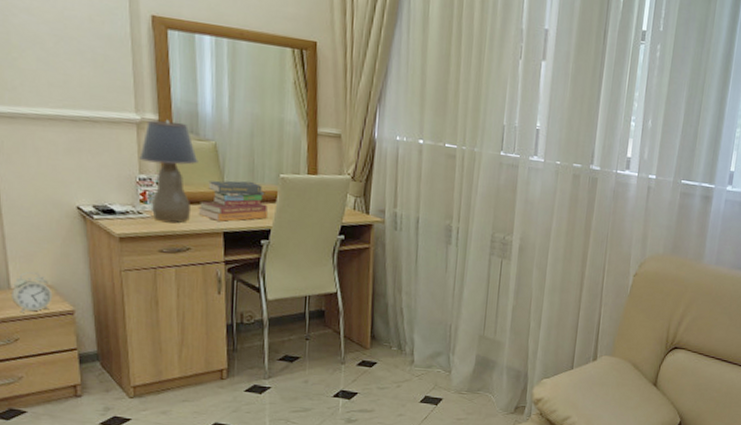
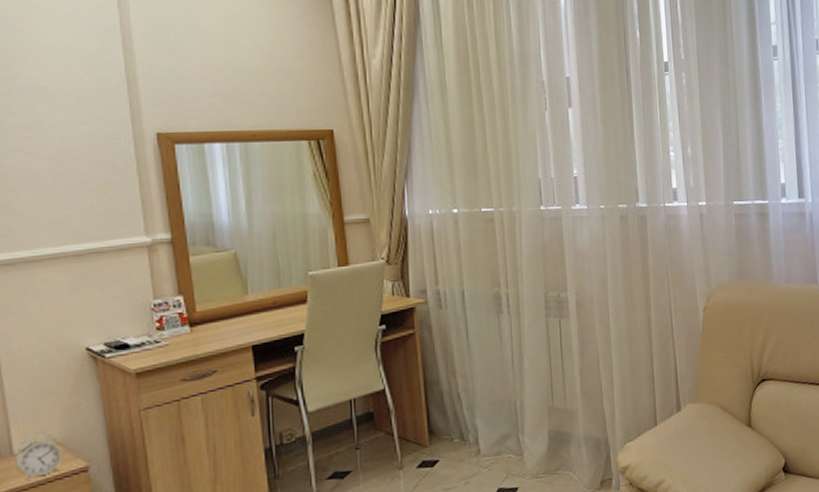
table lamp: present [139,119,198,223] -> none [153,236,218,348]
books: present [198,180,269,222] -> none [221,285,300,336]

